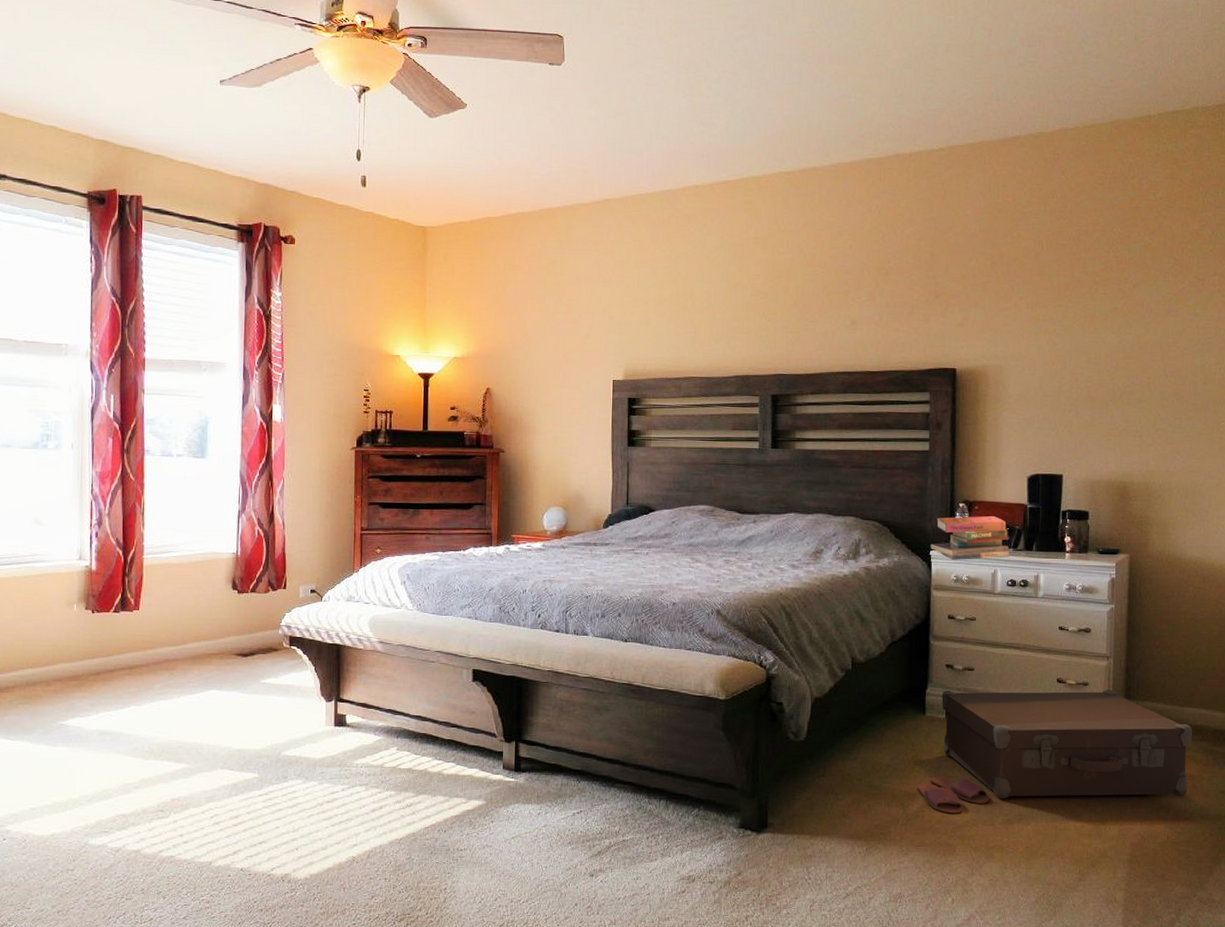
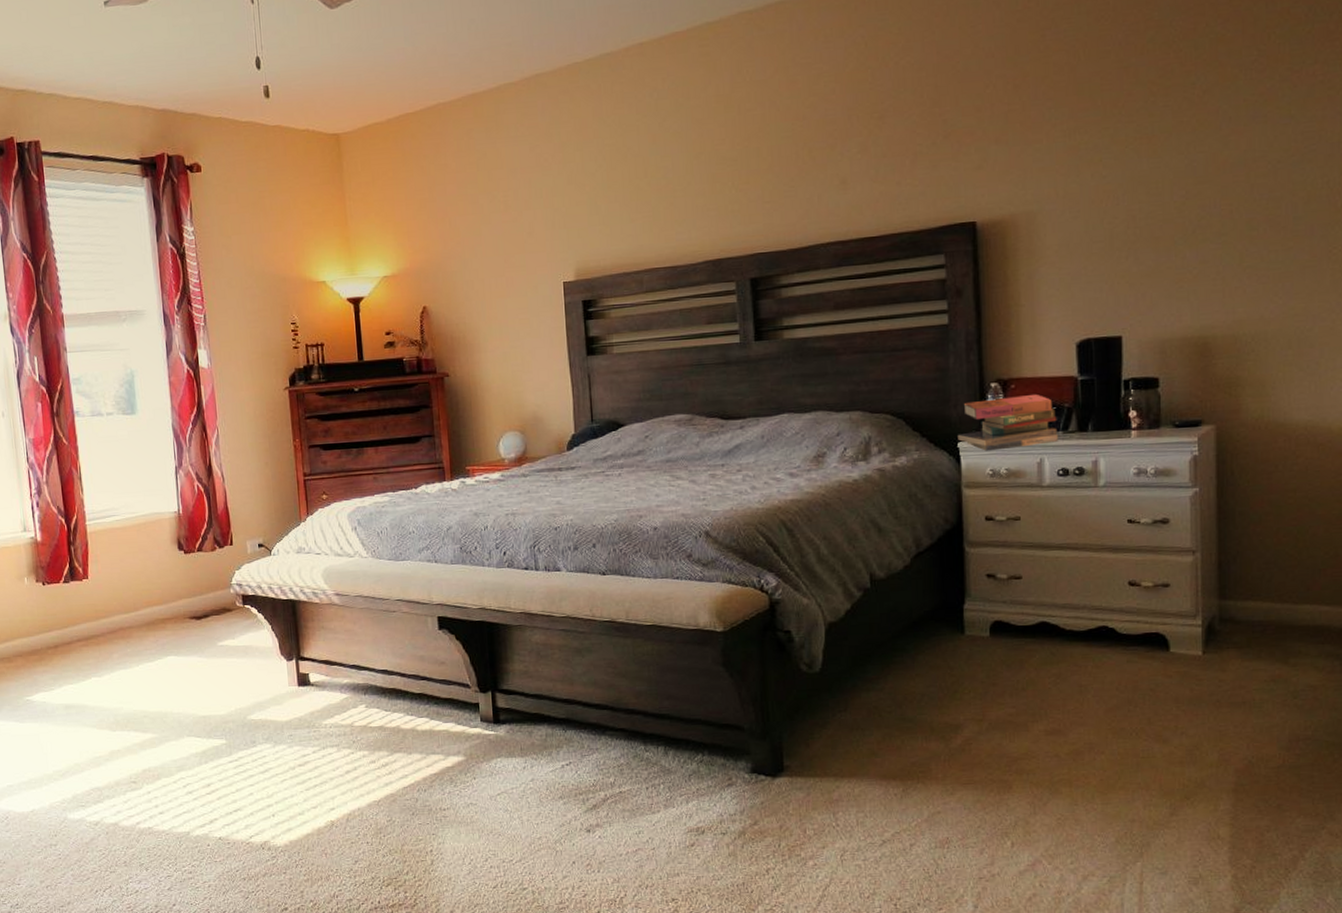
slippers: present [918,776,990,814] -> none [960,703,1051,746]
suitcase: present [941,690,1193,799] -> none [983,590,1312,726]

